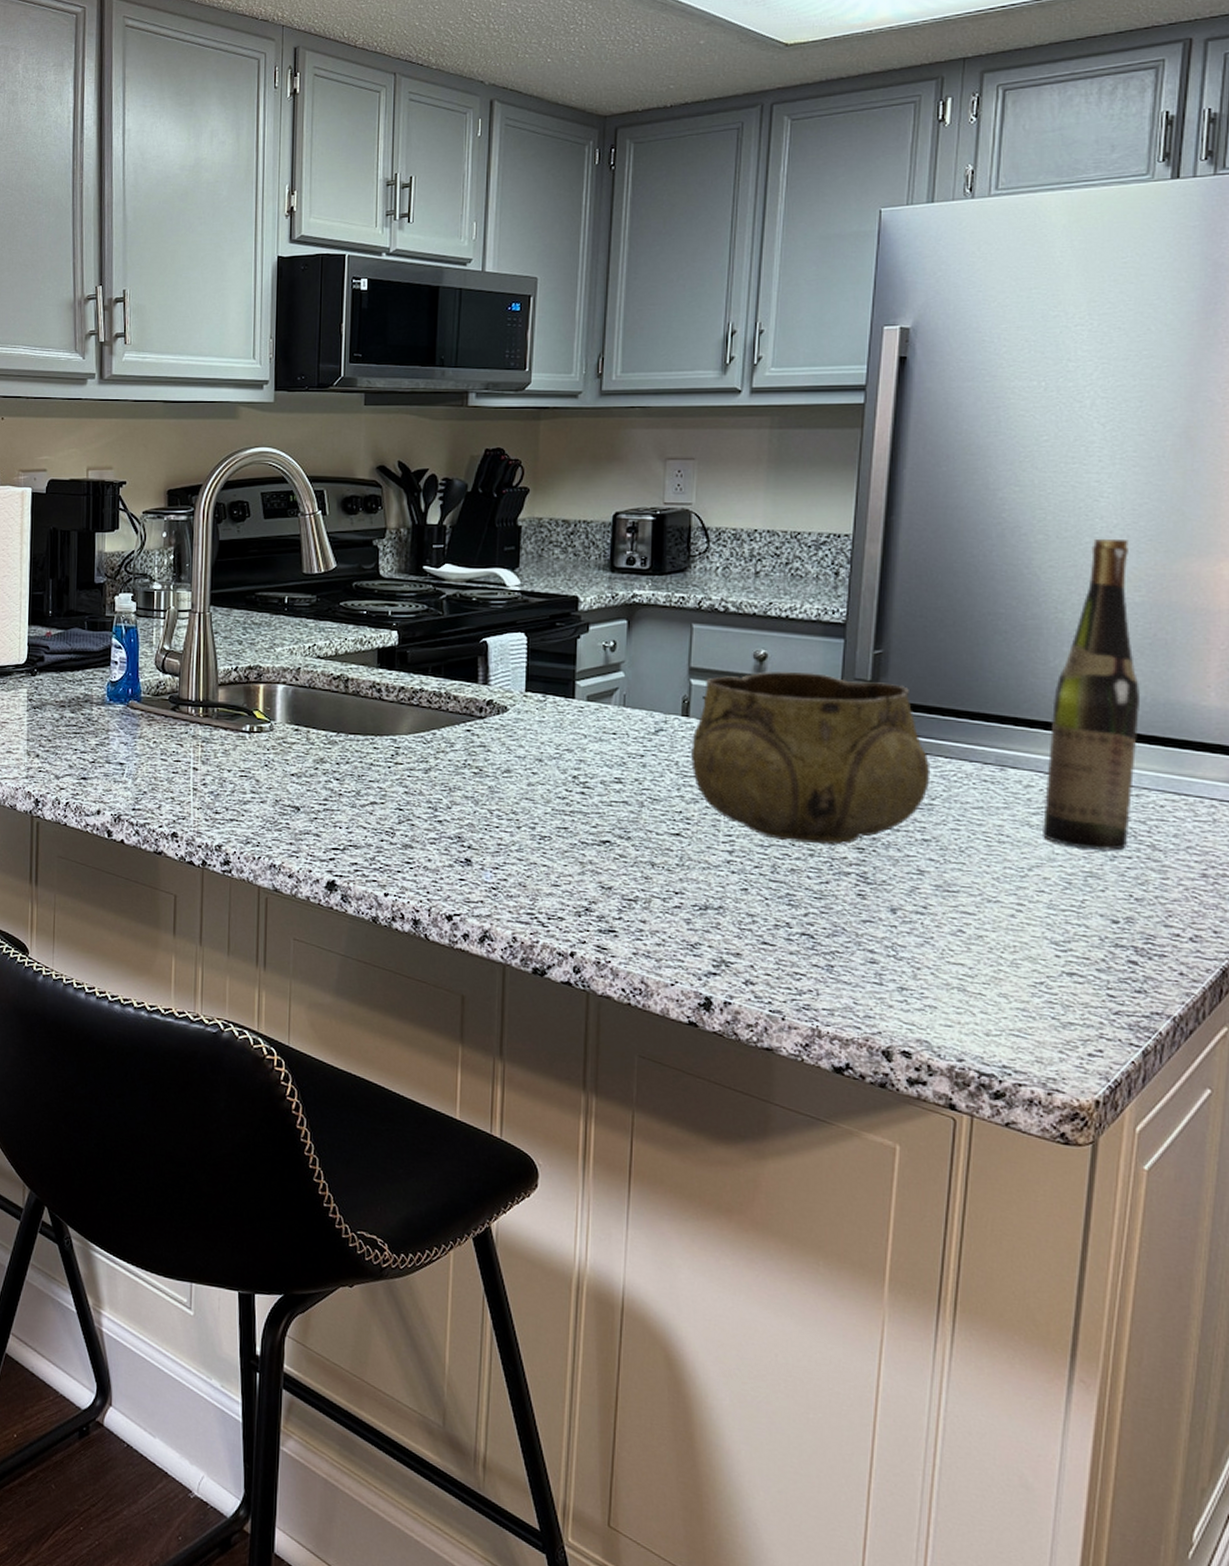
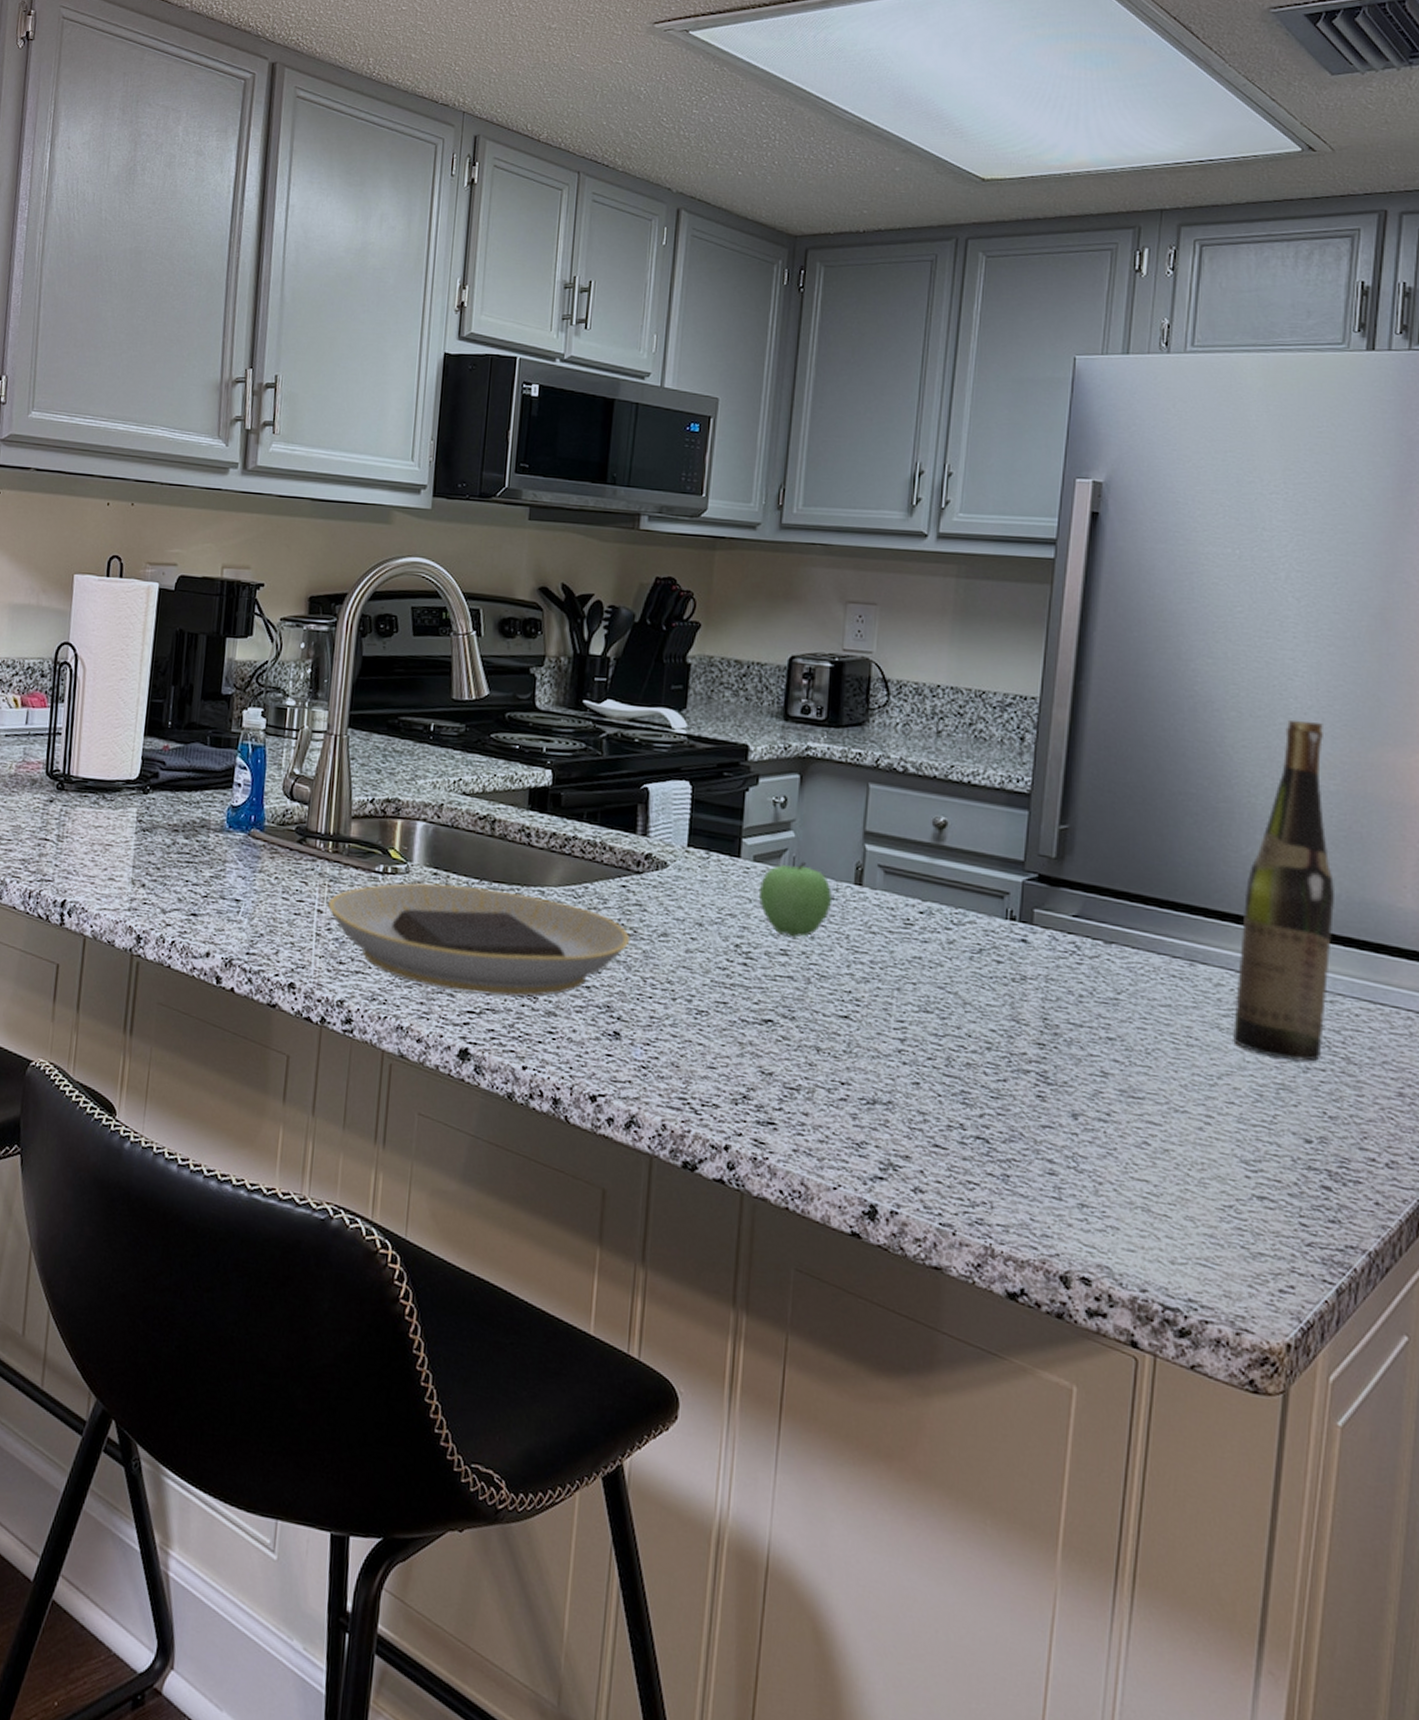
plate: none [203,737,477,834] -> present [328,883,631,997]
apple: none [593,698,660,767] -> present [758,861,832,938]
decorative bowl: present [691,672,931,845] -> none [863,841,1117,1039]

